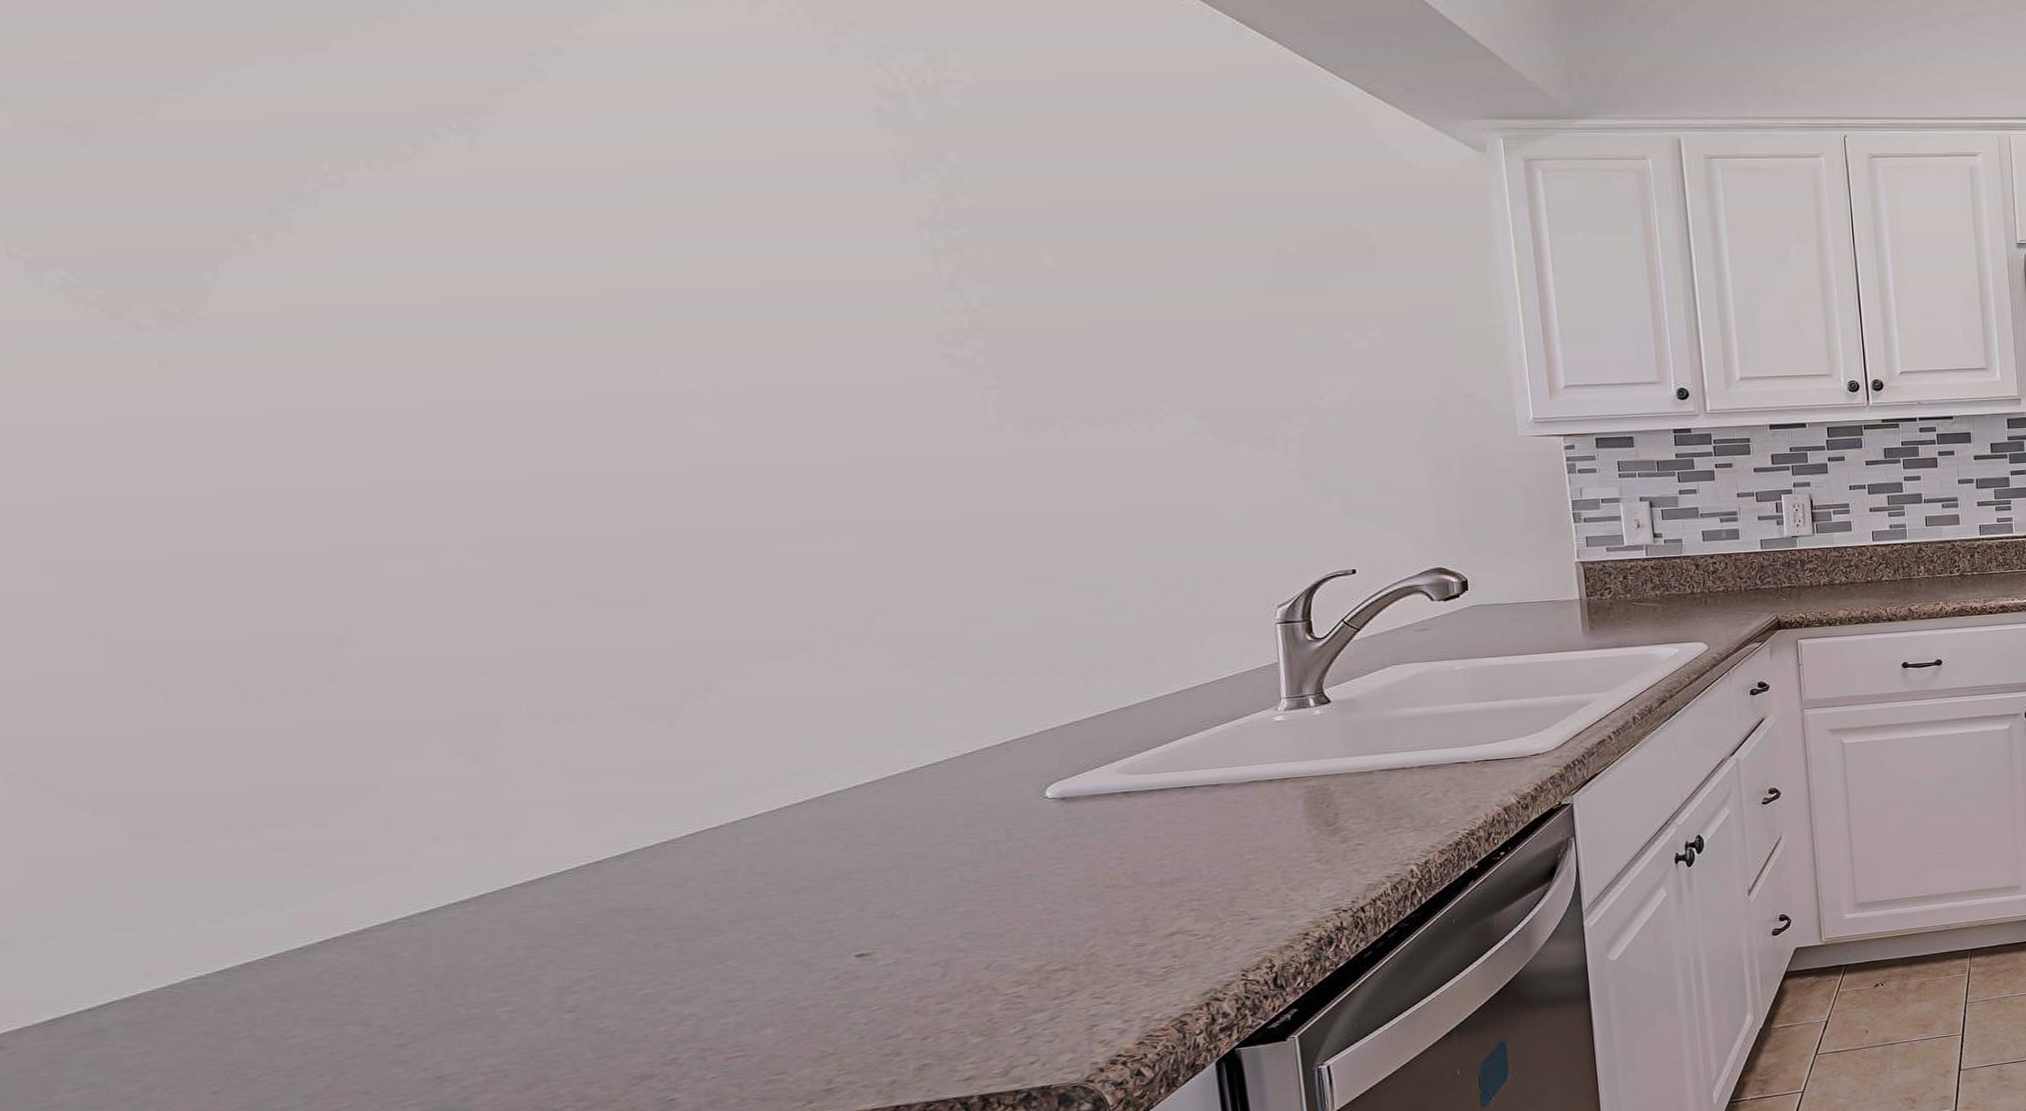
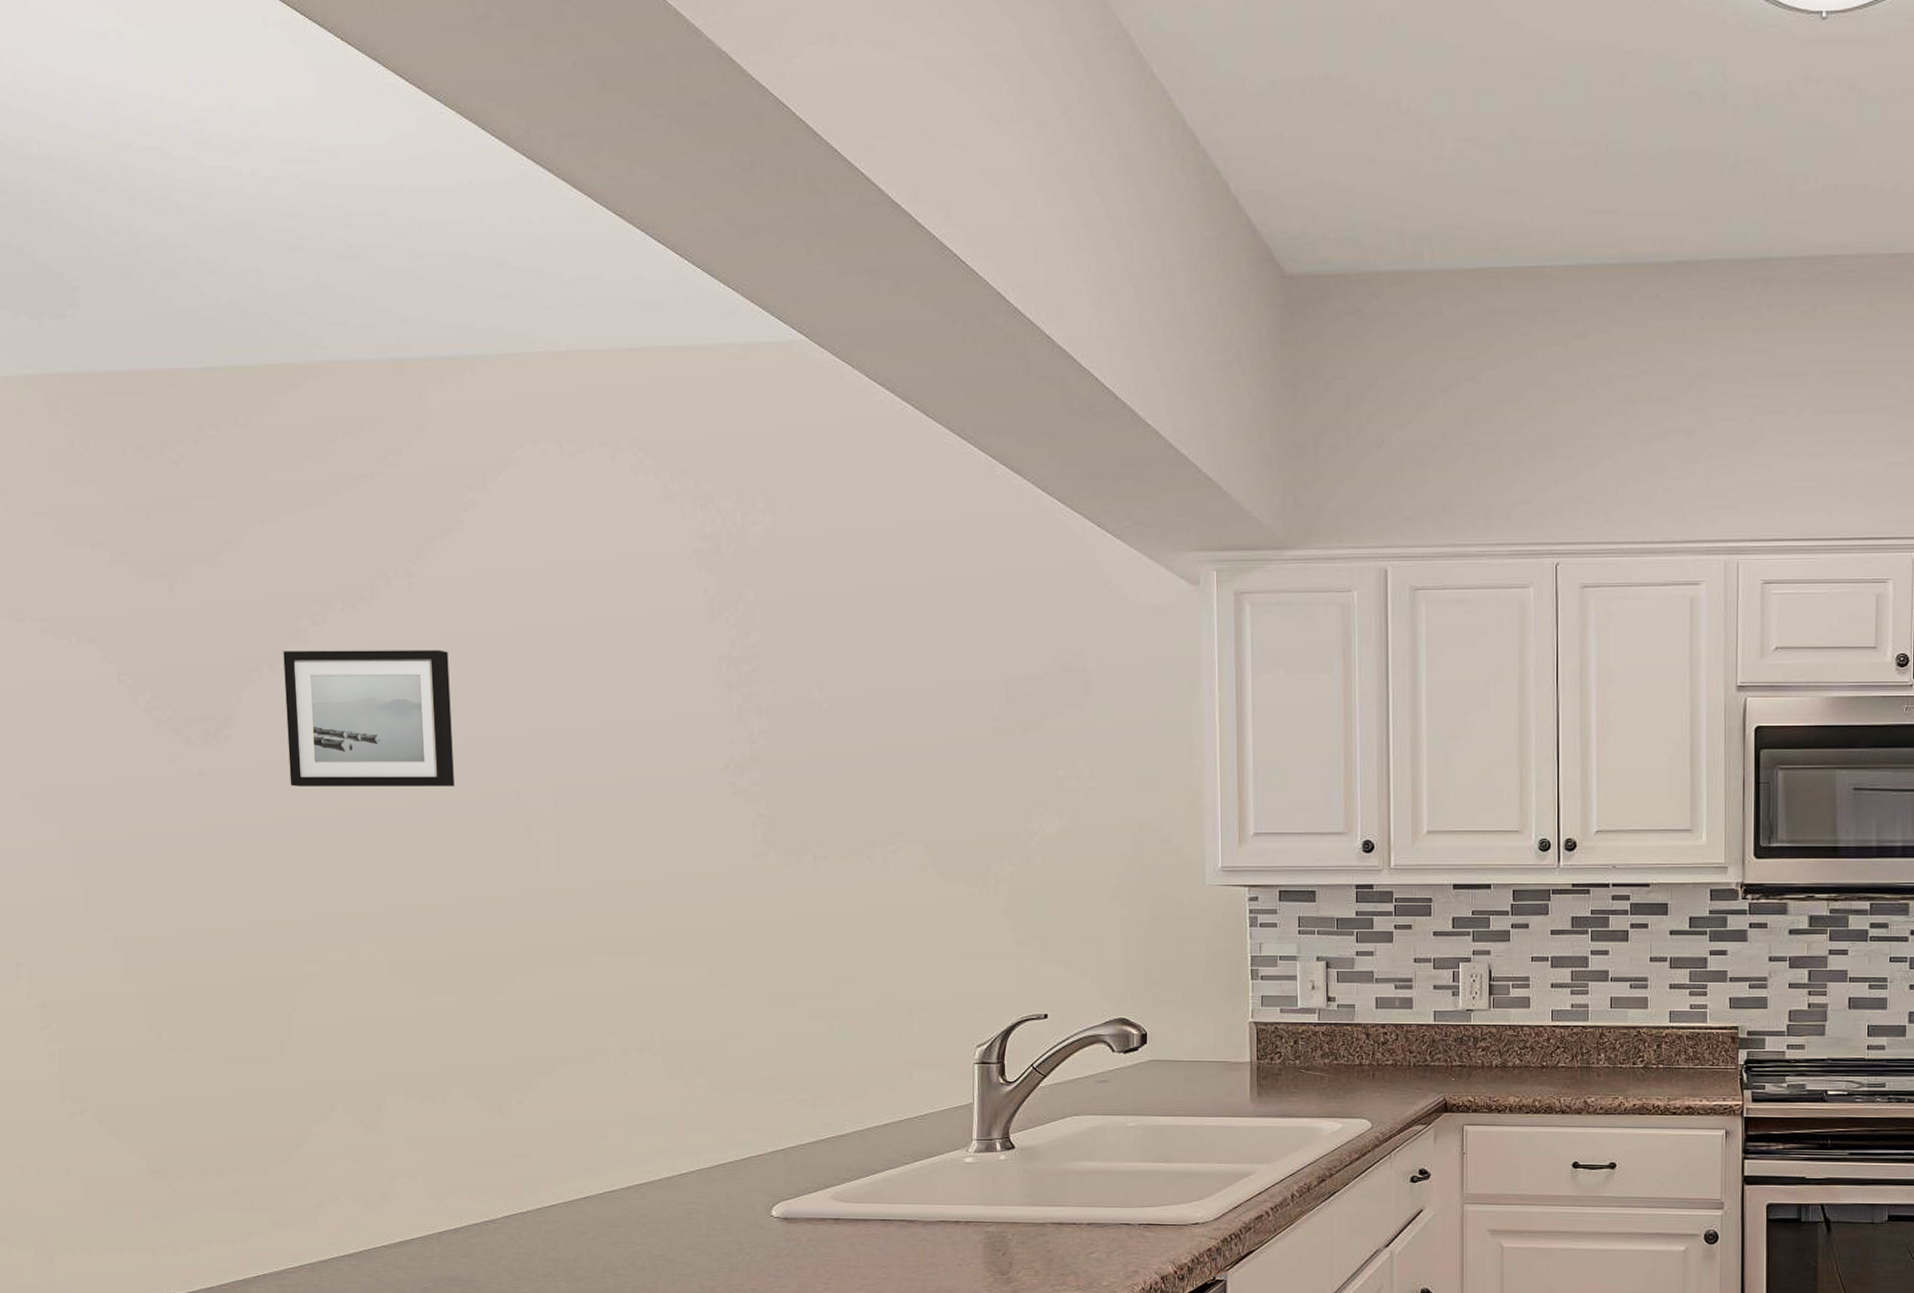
wall art: none [280,215,564,375] -> present [283,650,454,787]

